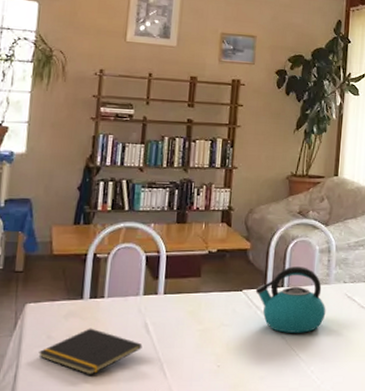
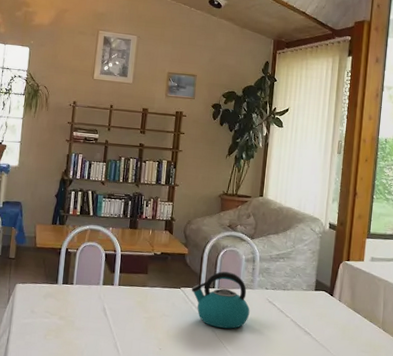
notepad: present [38,328,143,375] -> none [24,307,101,345]

